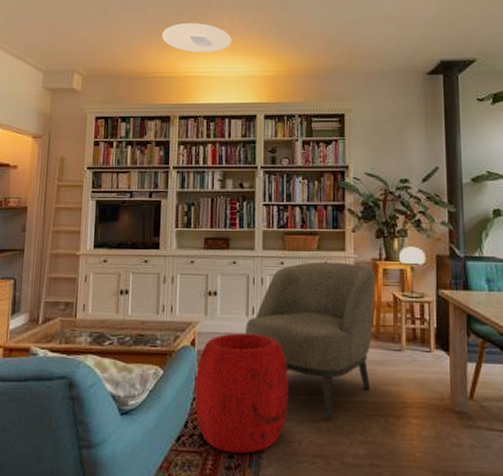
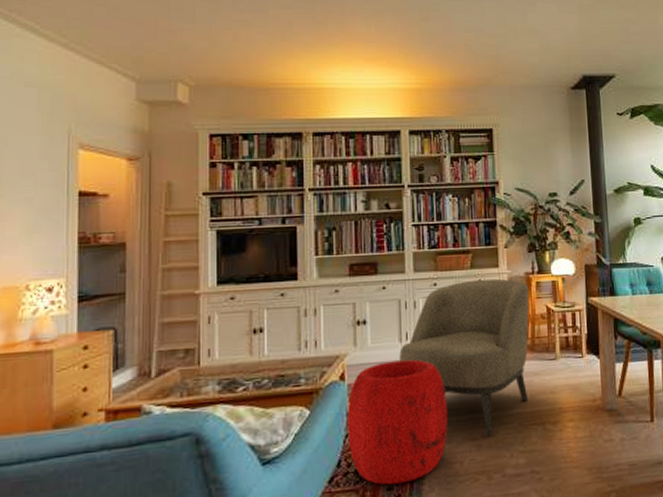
ceiling light: present [162,23,232,53] -> none [287,29,369,63]

